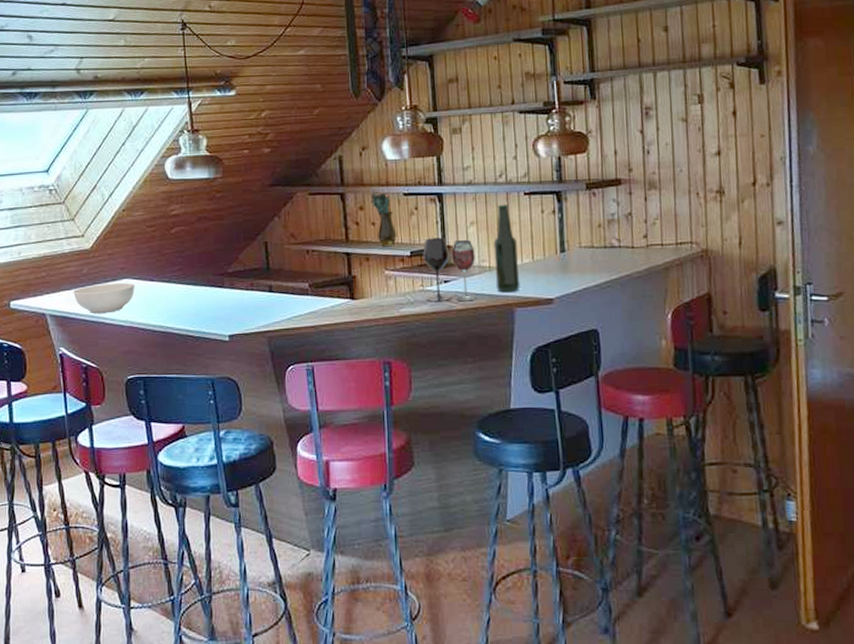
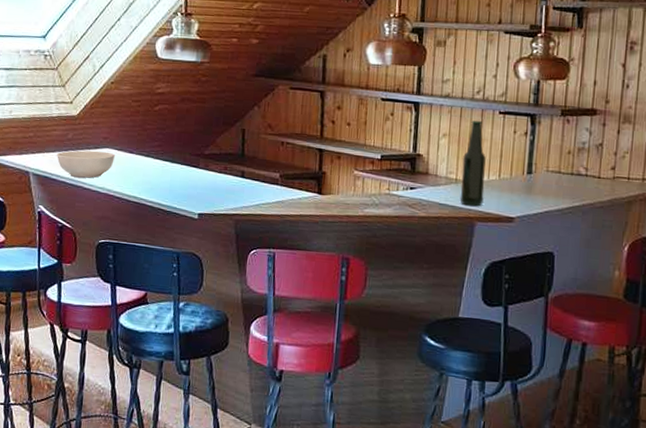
vase: present [371,191,397,246] -> none [349,93,370,148]
wineglass: present [423,237,451,301] -> none [390,144,419,207]
wineglass: present [452,239,476,302] -> none [420,149,444,210]

